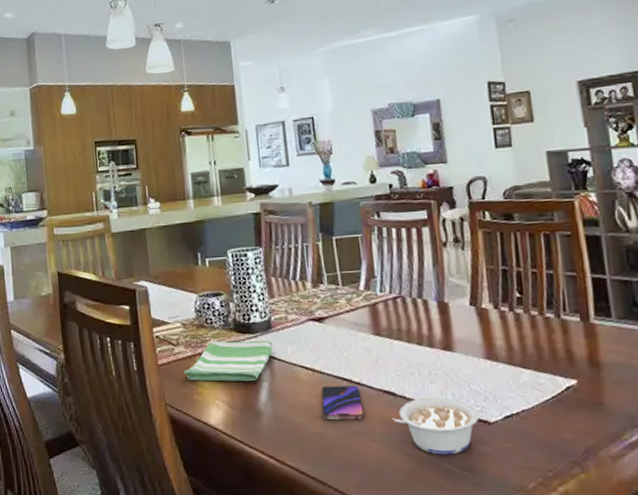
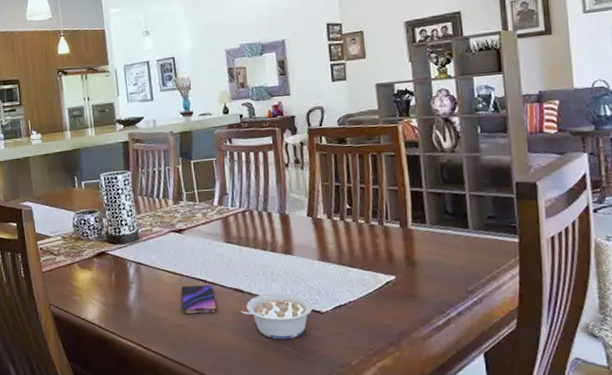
dish towel: present [183,340,273,382] -> none [64,249,140,285]

